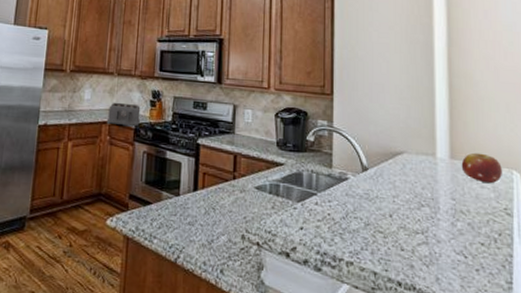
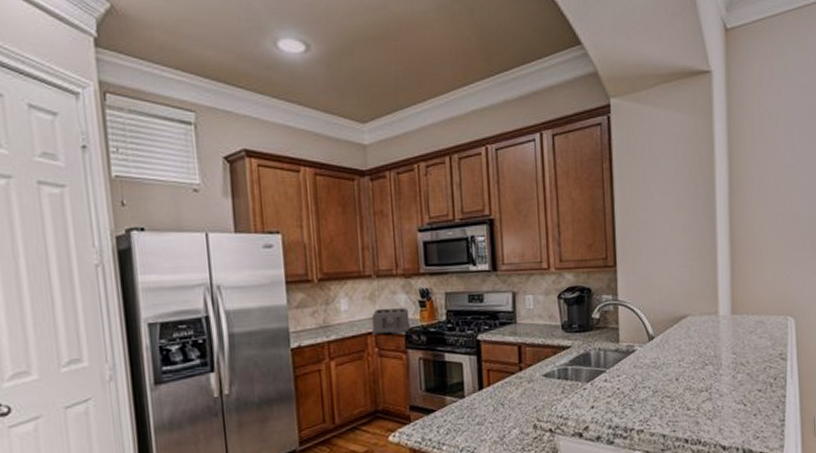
fruit: present [461,152,503,184] -> none [741,304,779,333]

